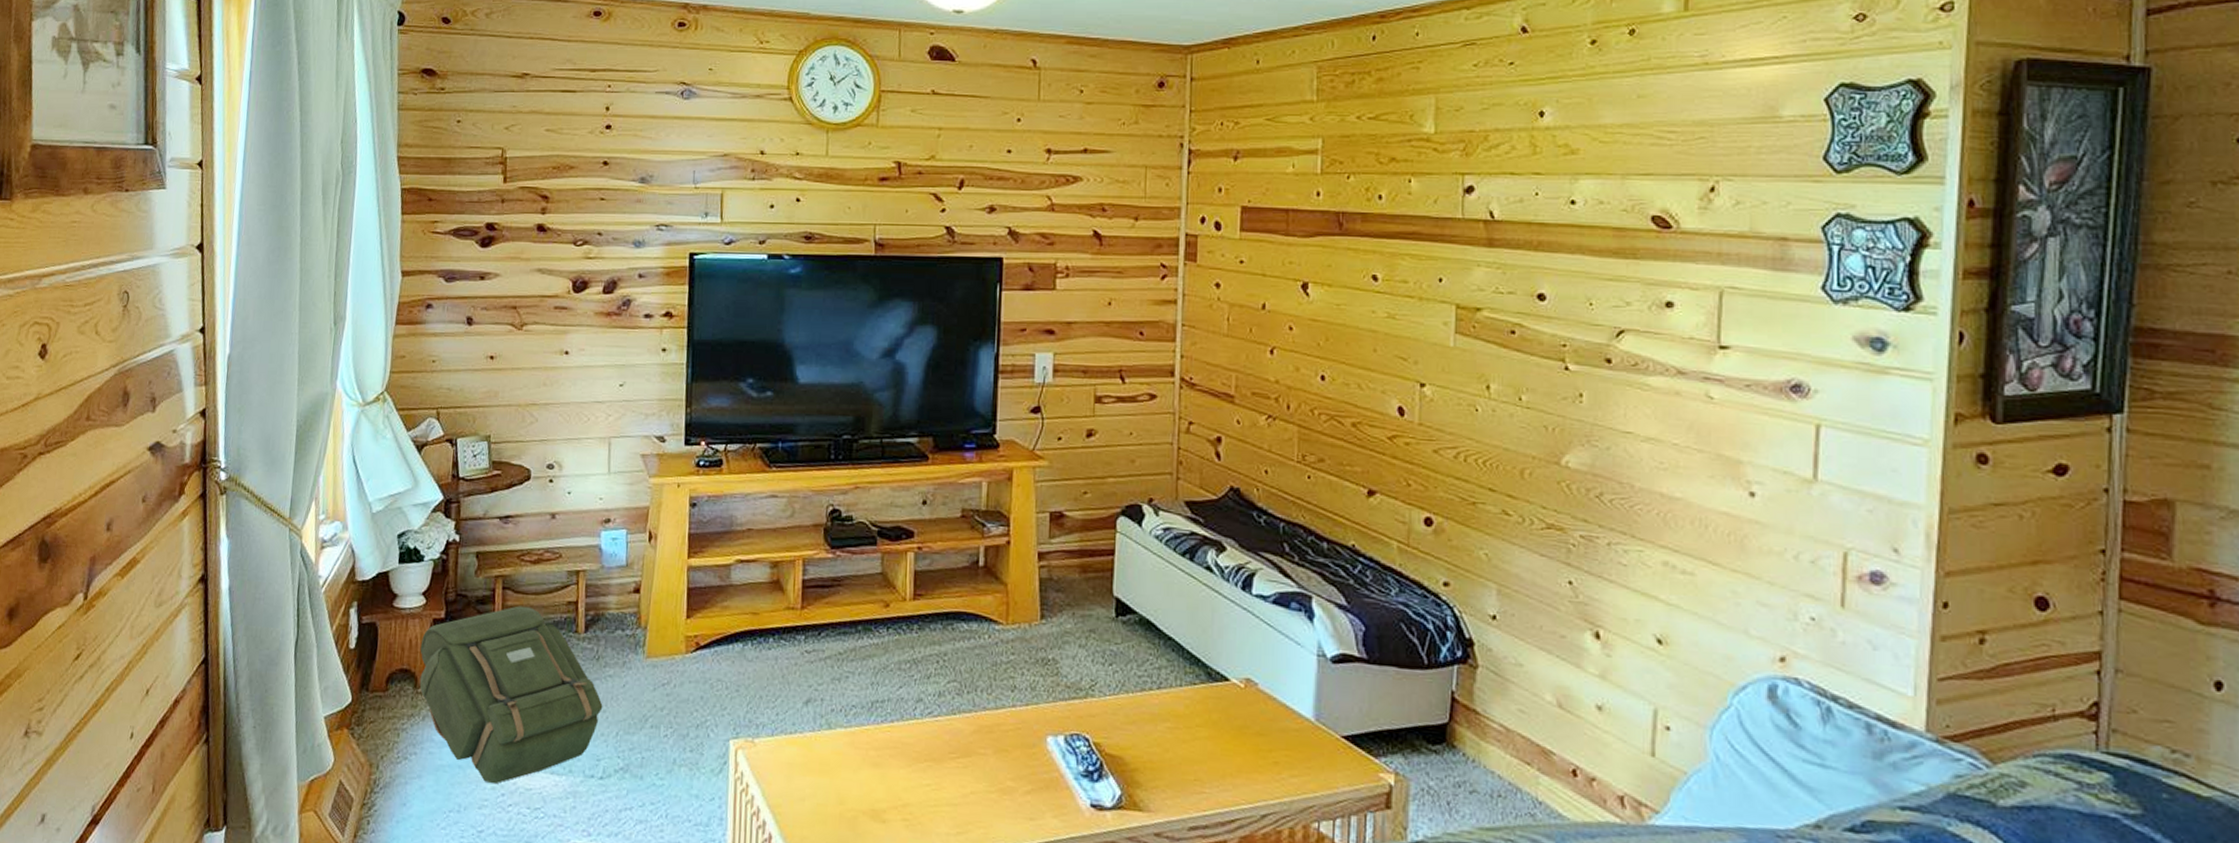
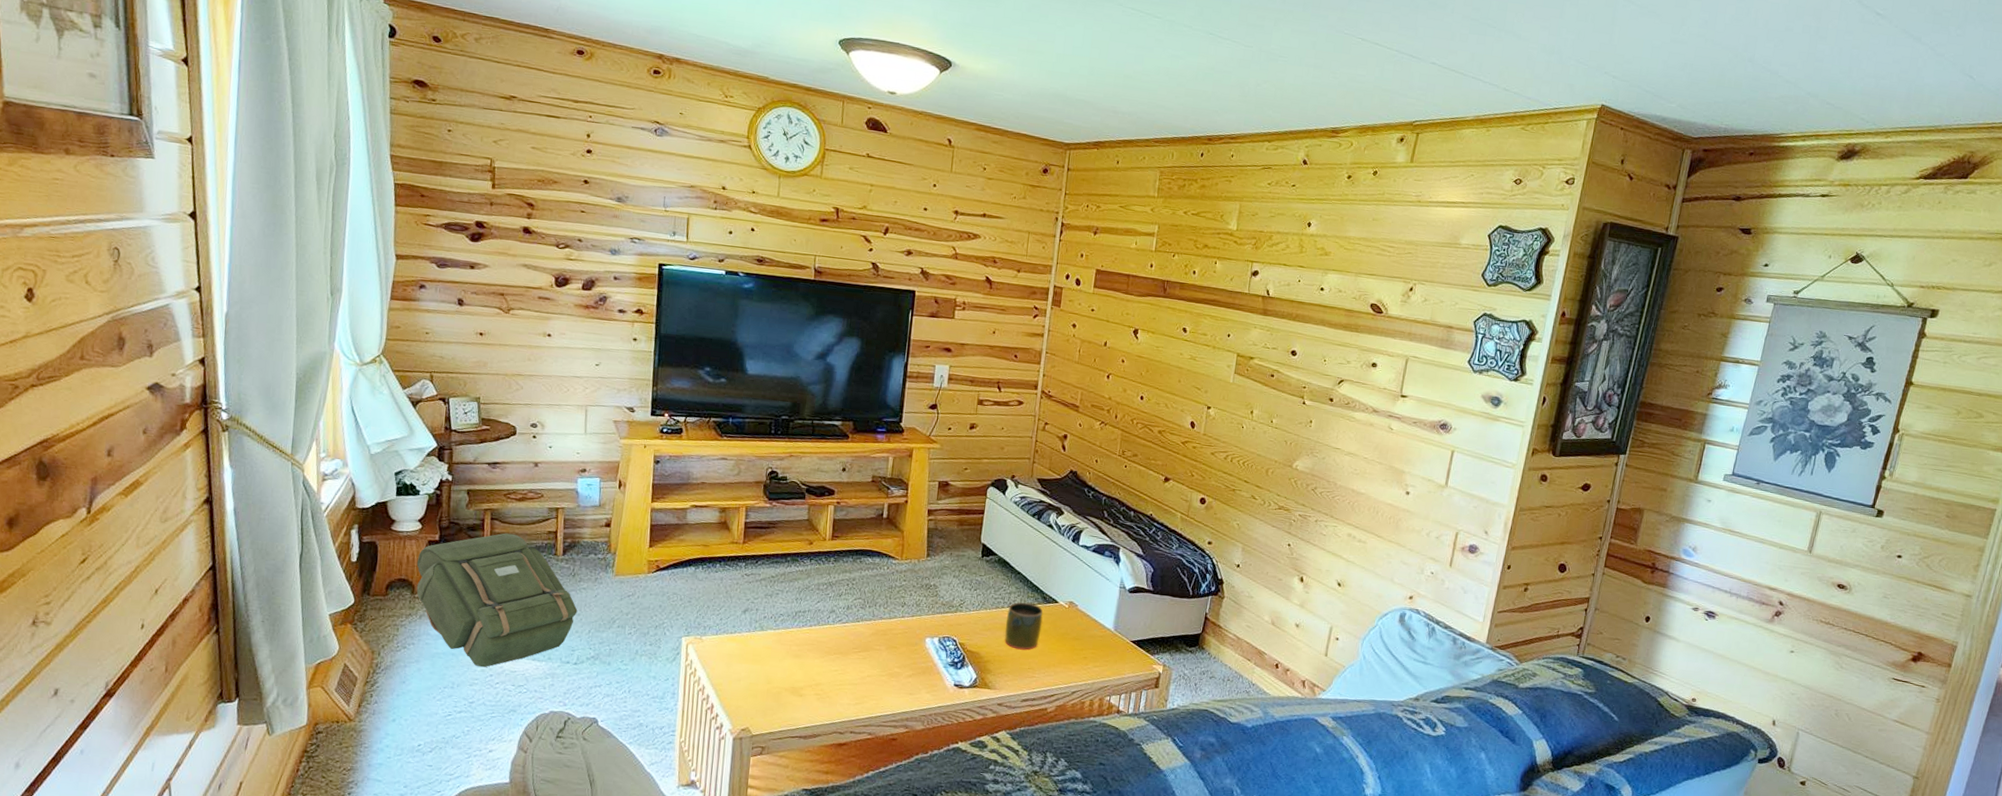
mug: none [1156,680,1209,752] -> present [1004,602,1043,650]

